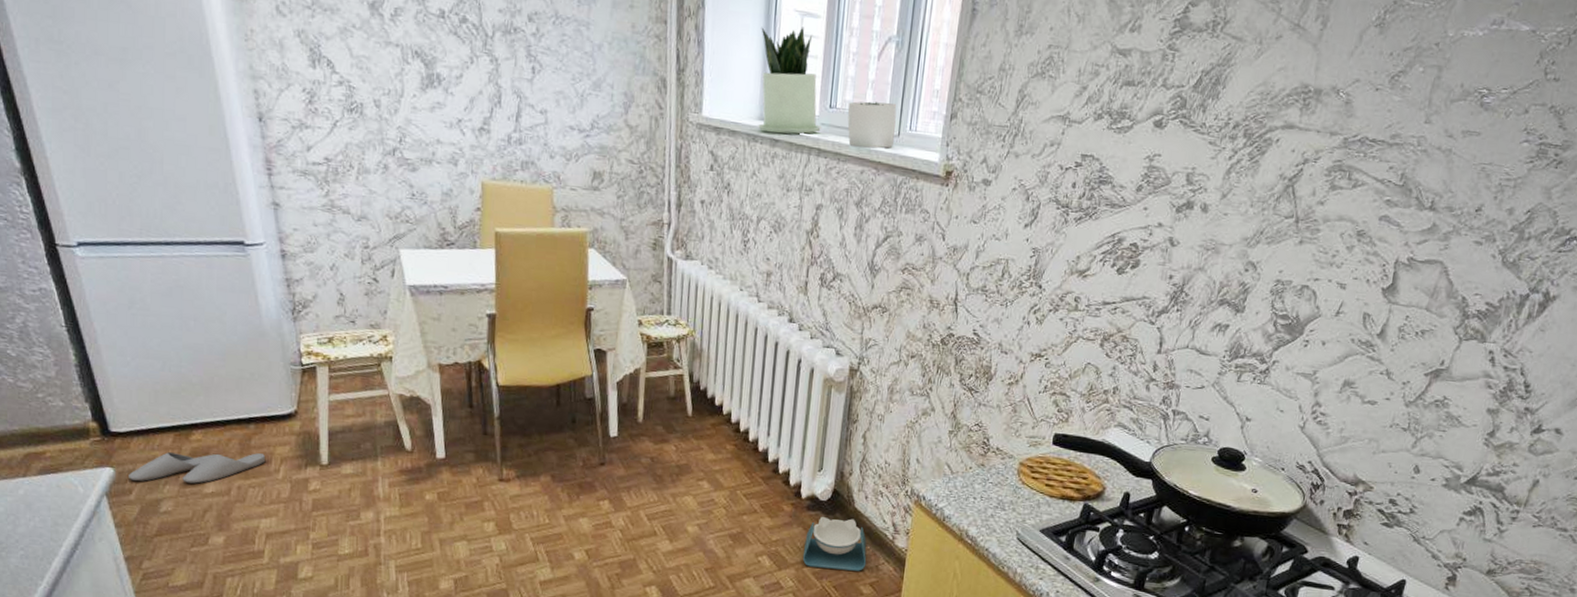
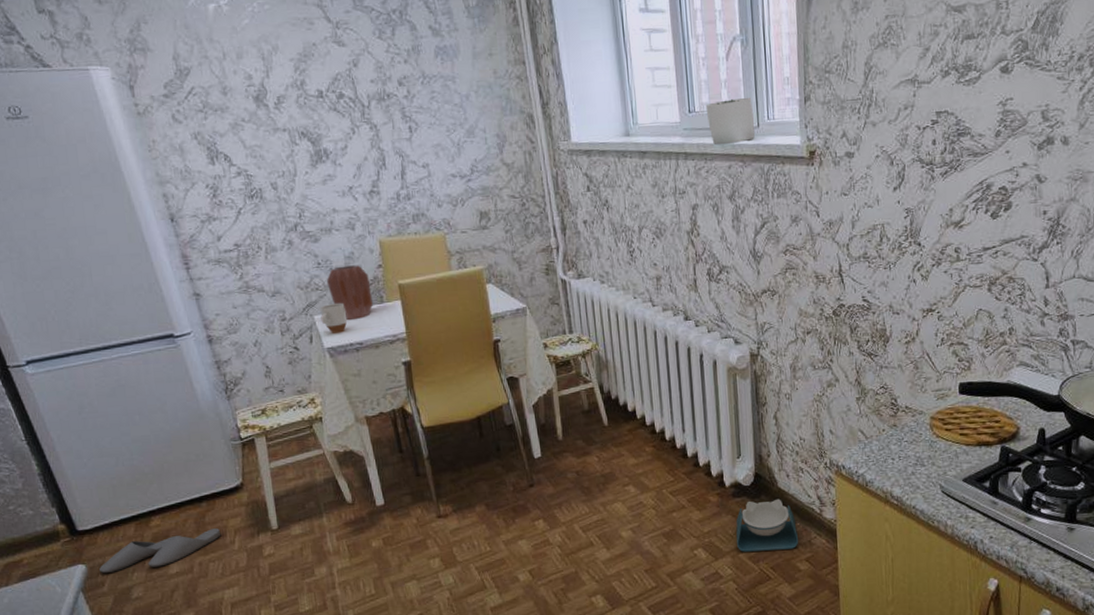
mug: none [406,239,435,272] -> present [320,302,348,333]
vase: none [419,201,466,262] -> present [327,265,373,321]
planter: present [758,27,822,135] -> none [612,43,685,147]

